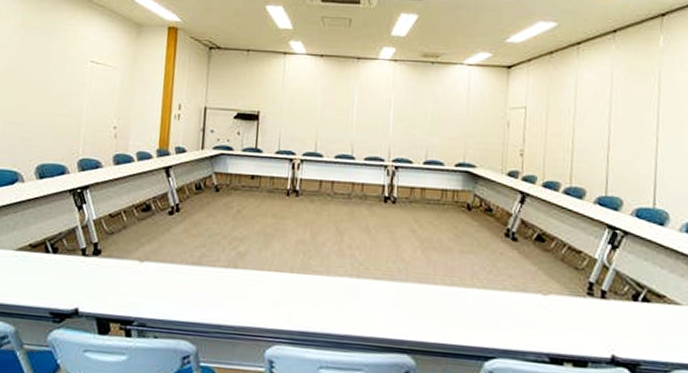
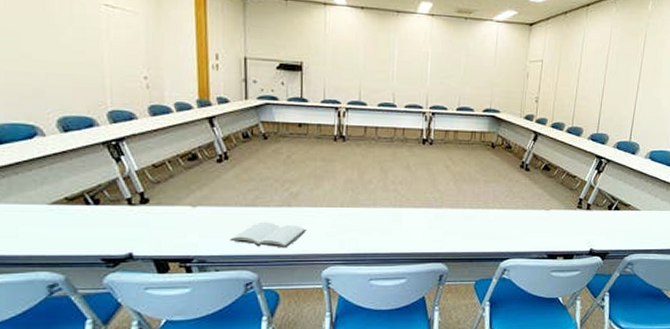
book: none [172,283,252,318] -> present [230,221,307,248]

